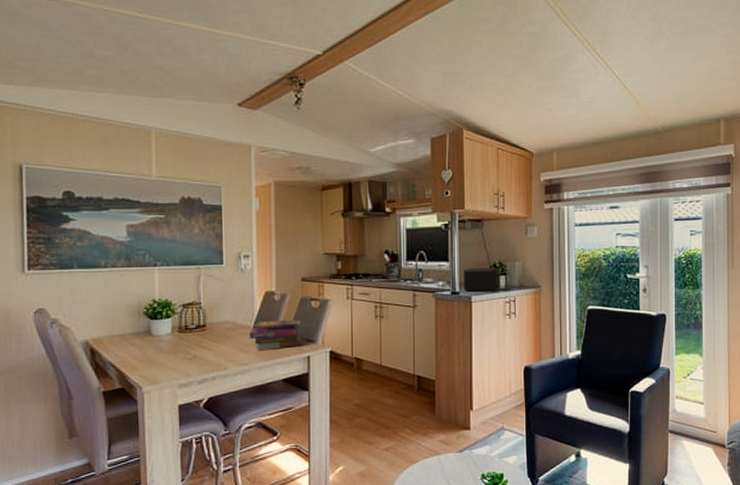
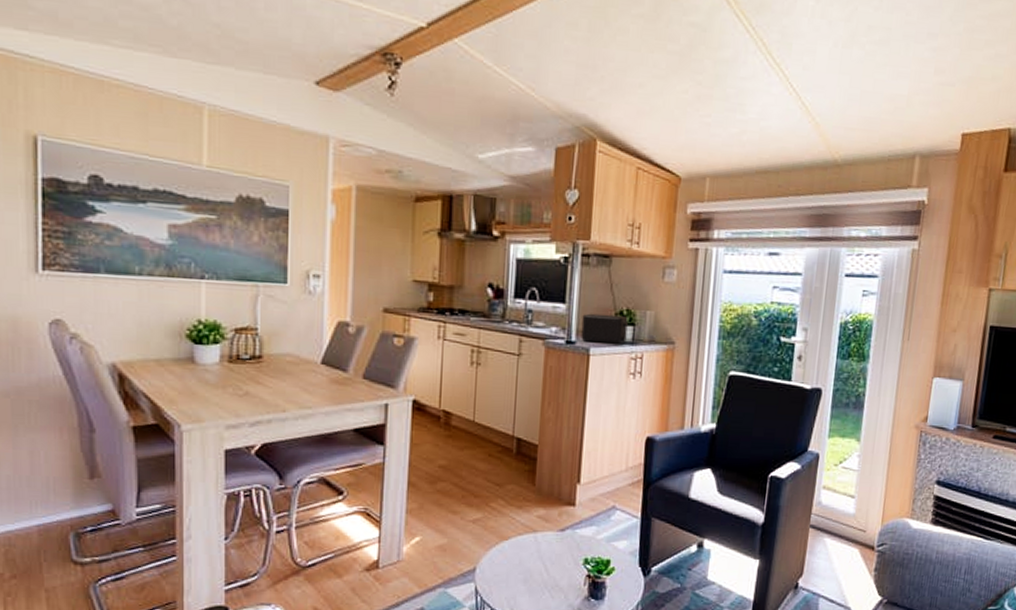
books: present [250,319,301,351] -> none [316,357,379,393]

